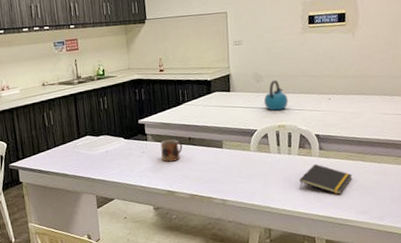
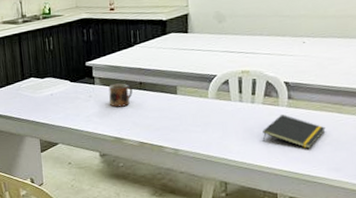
kettle: present [263,80,288,111] -> none [225,20,254,55]

